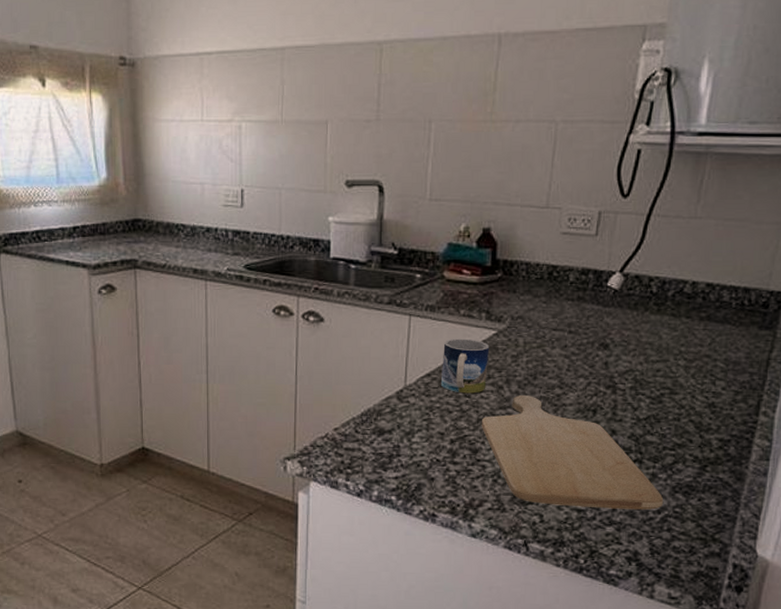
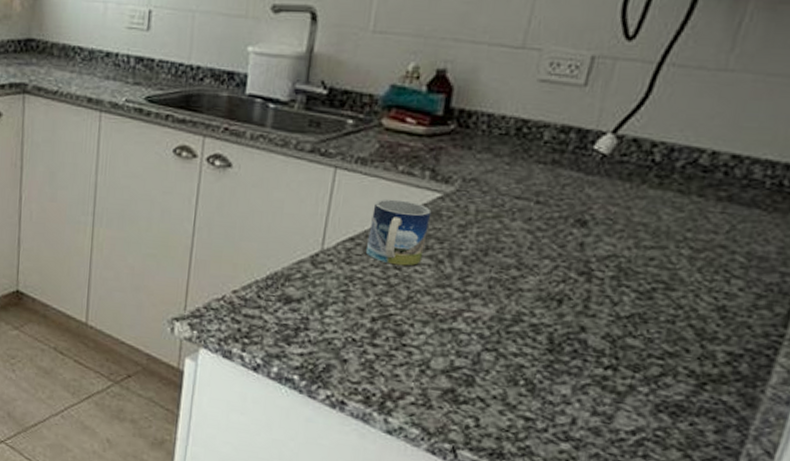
chopping board: present [482,394,664,510] -> none [412,272,642,429]

